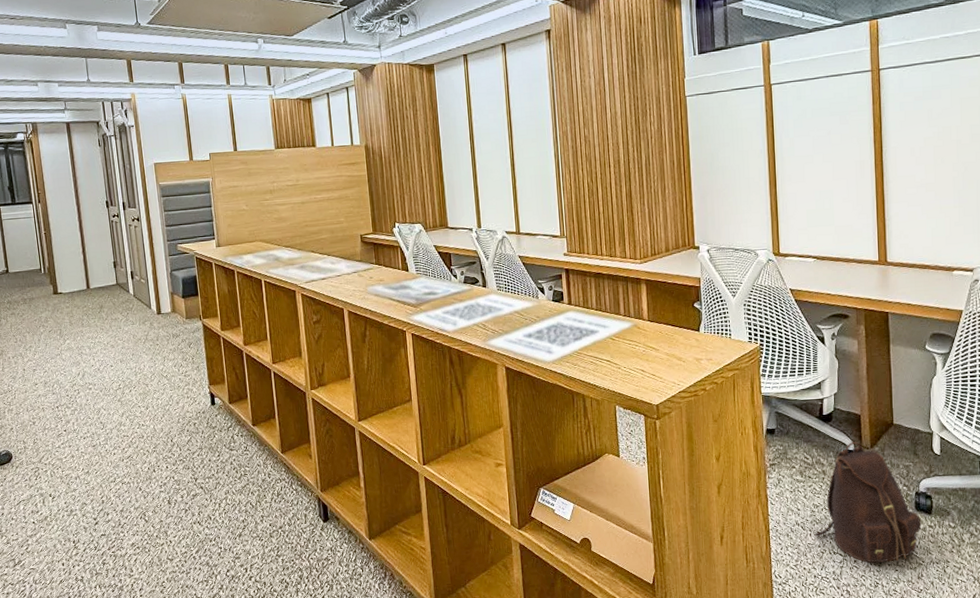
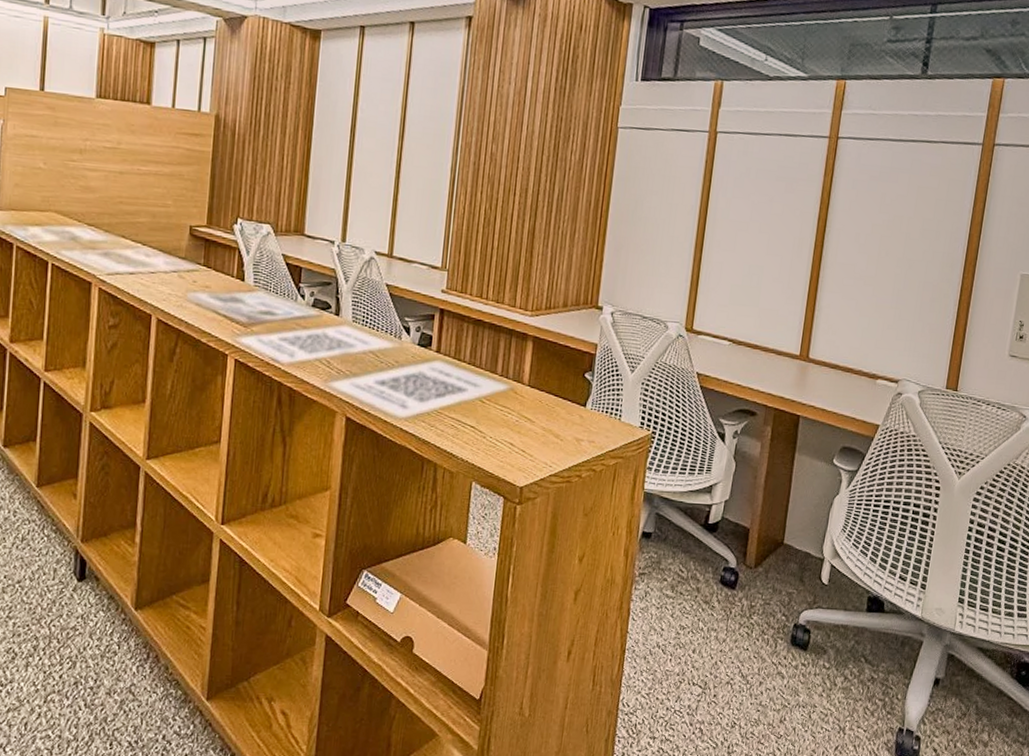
backpack: present [814,442,922,563] -> none [674,559,795,700]

